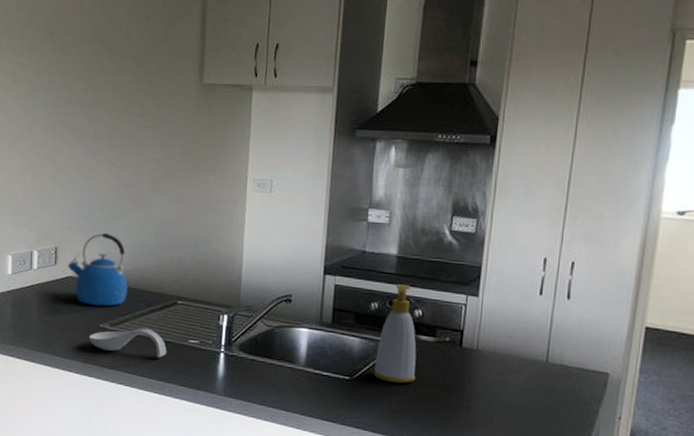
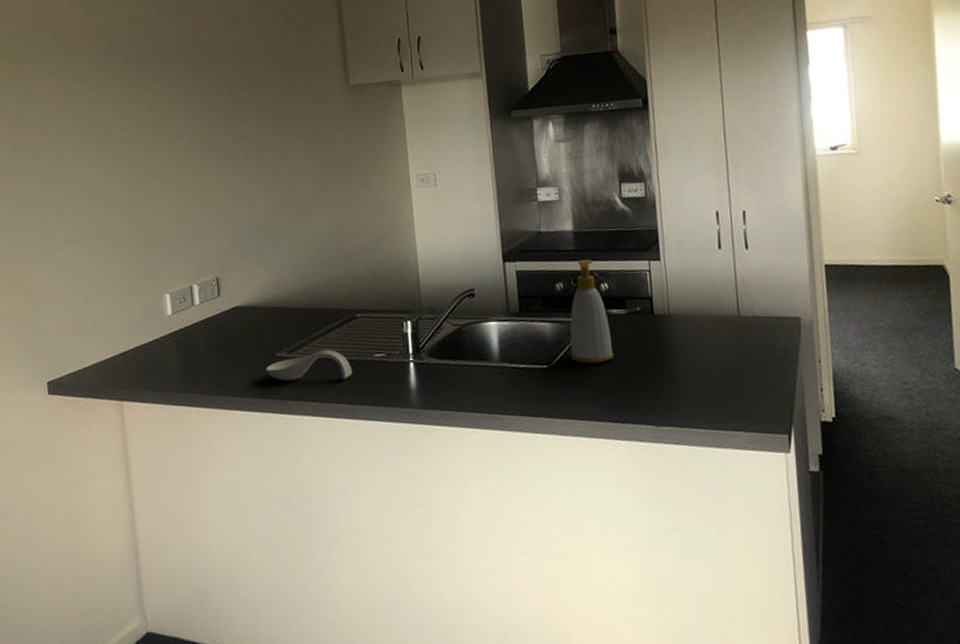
kettle: present [67,232,128,306] -> none [232,253,301,334]

